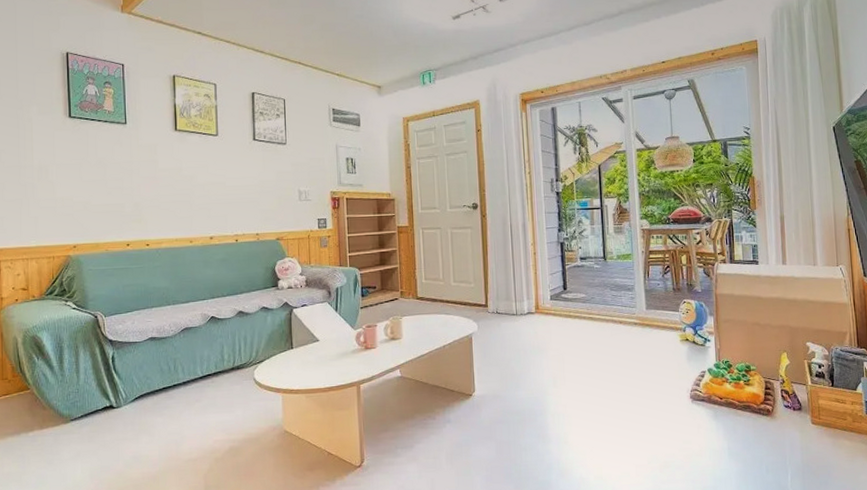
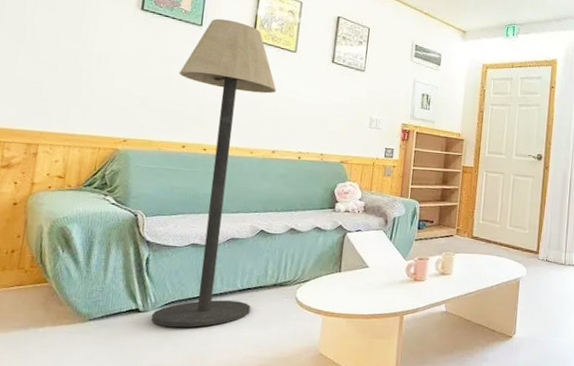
floor lamp: none [112,113,213,420] -> present [151,18,276,328]

